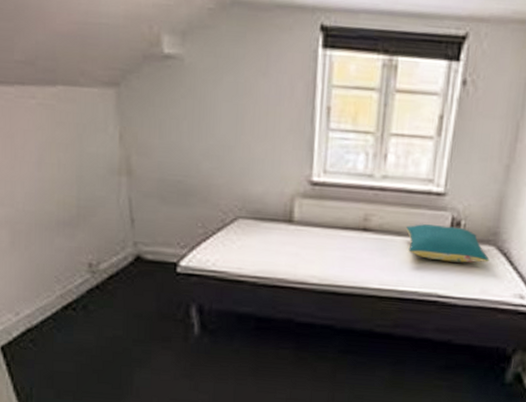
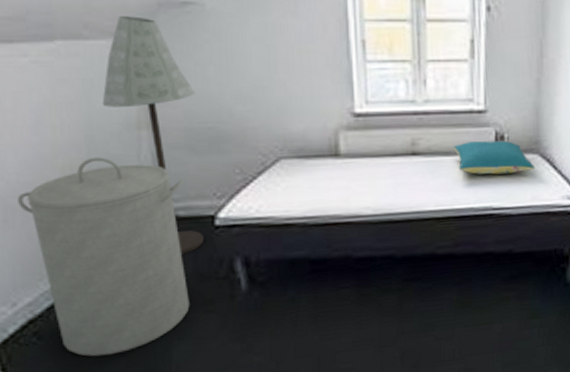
laundry hamper: none [22,196,154,370] -> present [16,157,190,357]
floor lamp: none [91,66,170,294] -> present [102,16,204,255]

